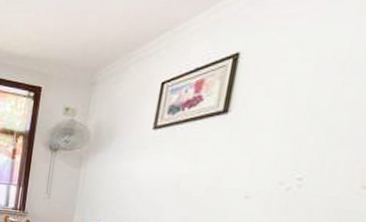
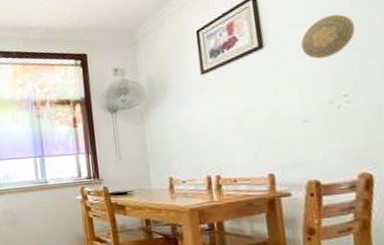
decorative plate: none [269,91,339,136] -> present [301,14,356,59]

